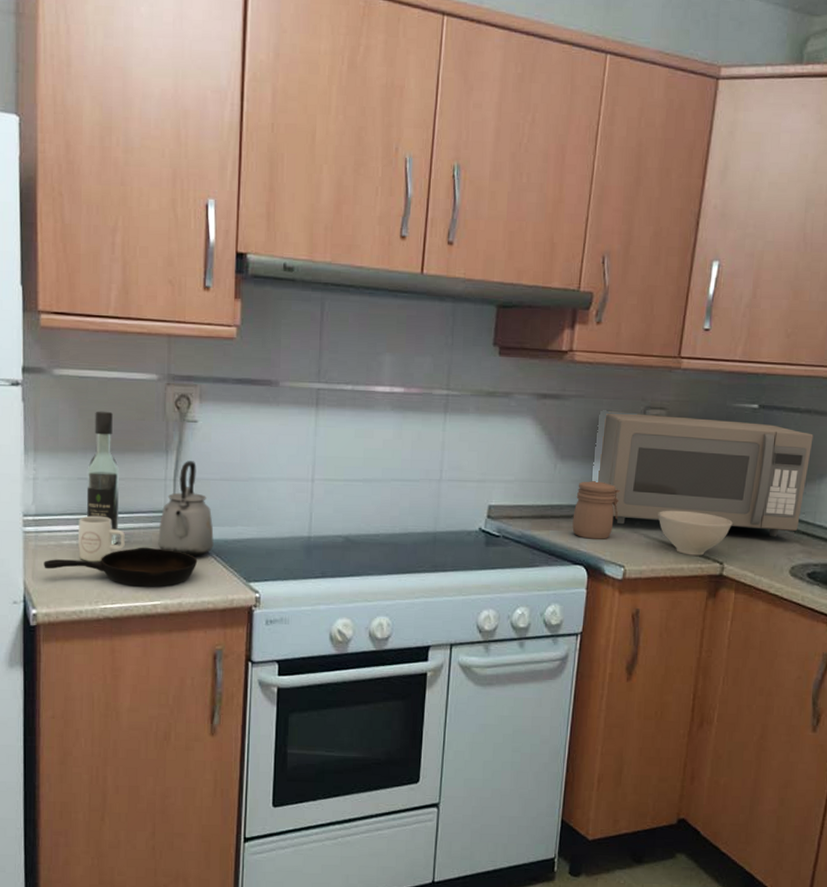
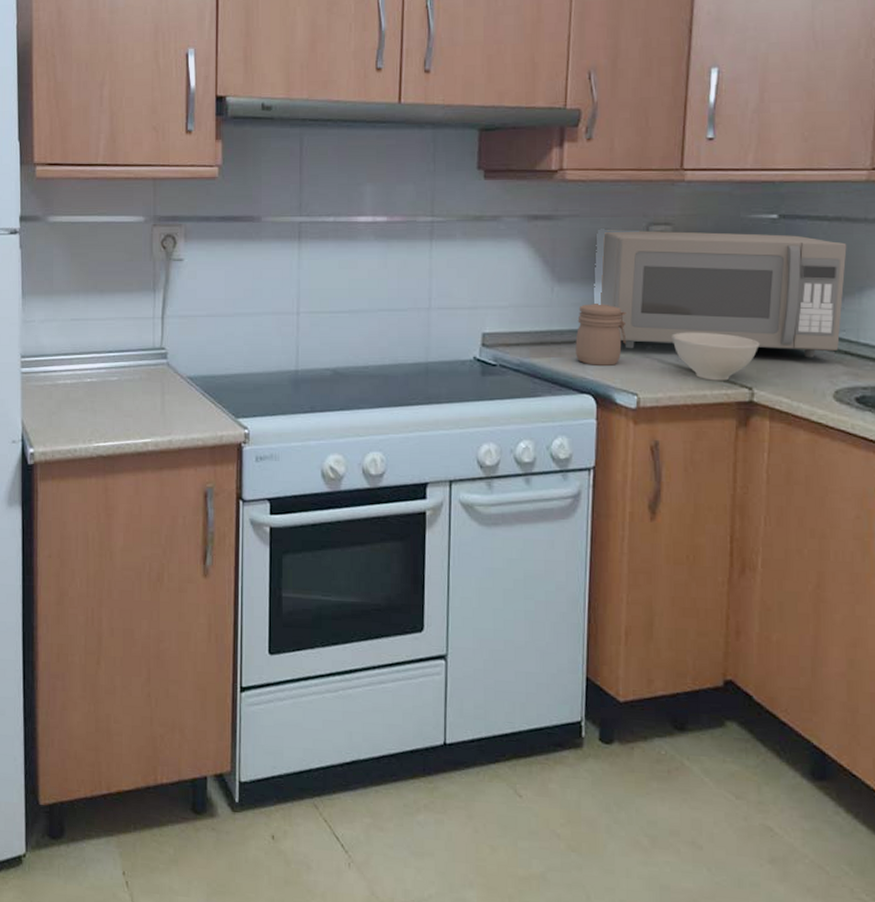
frying pan: present [44,547,198,587] -> none [40,385,187,425]
mug: present [77,515,126,562] -> none [71,355,117,400]
bottle: present [86,411,119,545] -> none [79,254,110,383]
kettle: present [158,461,215,557] -> none [148,298,203,394]

